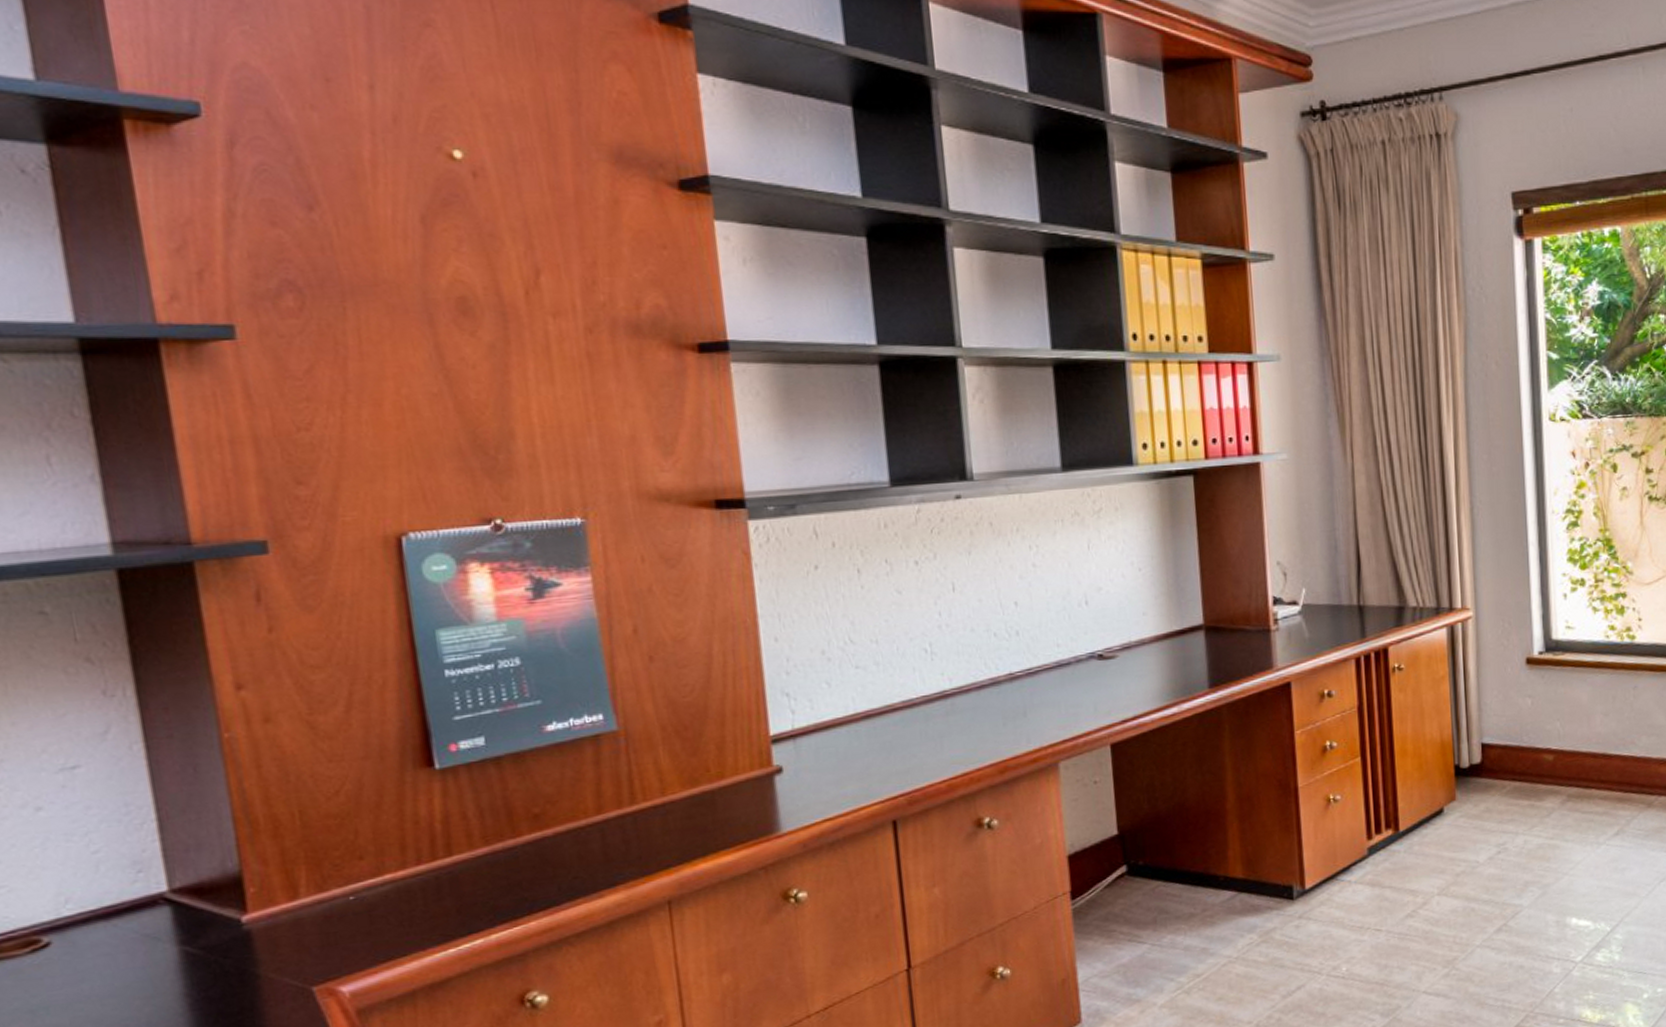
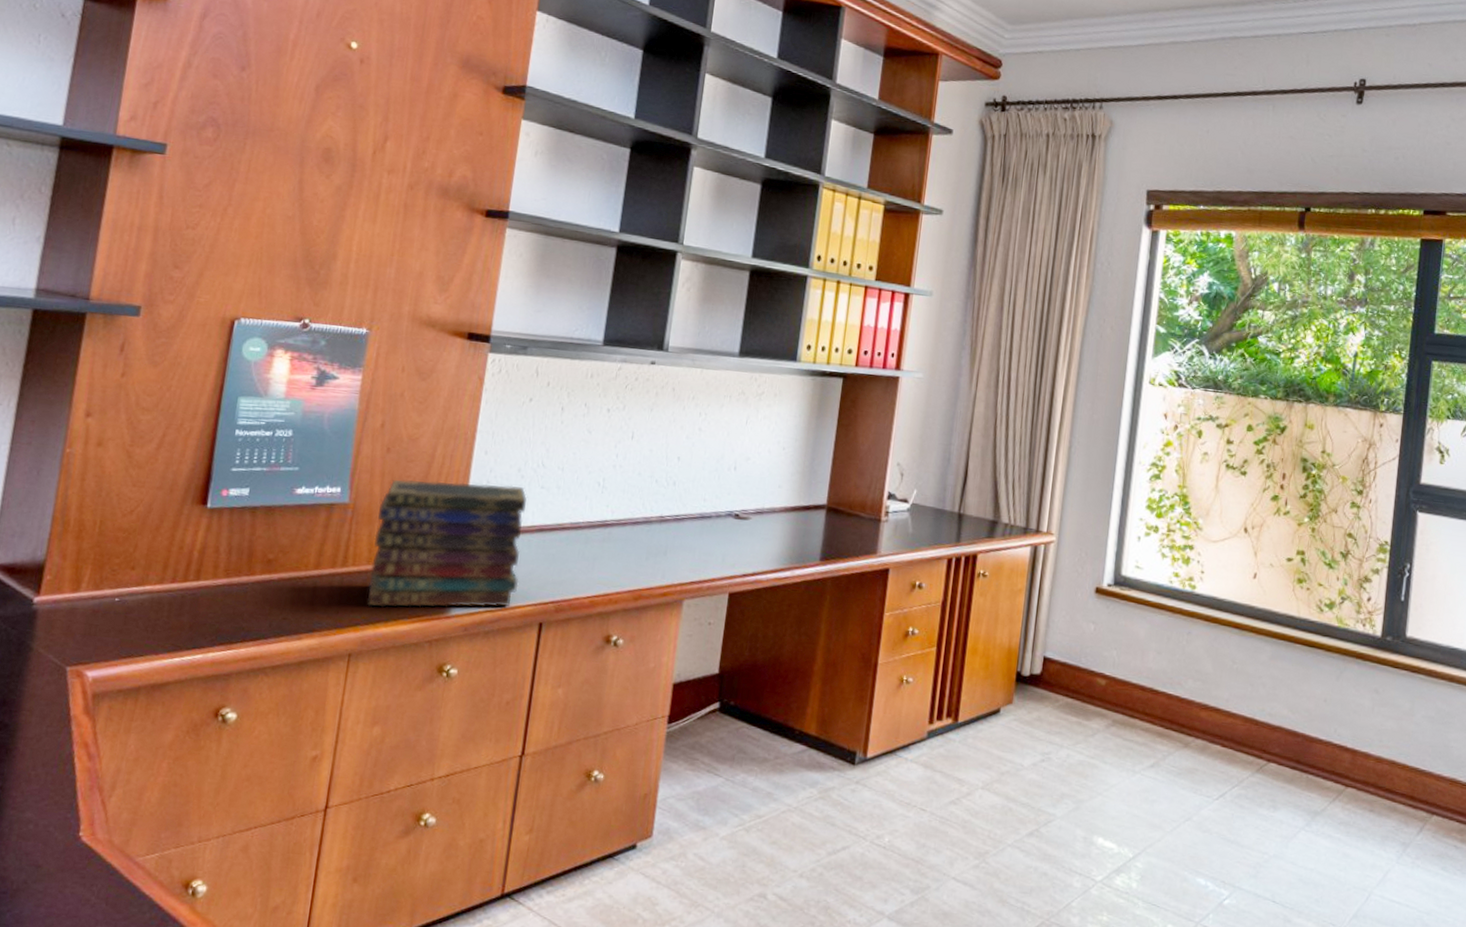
book stack: none [658,671,857,843] -> present [367,479,528,608]

